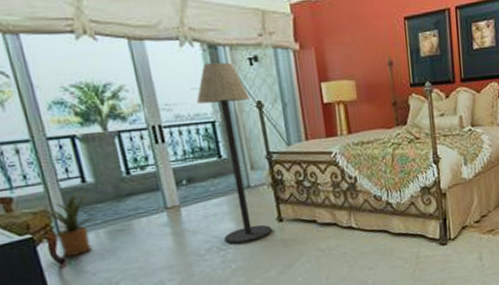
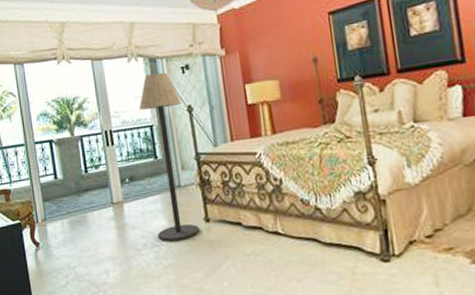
house plant: present [45,191,98,257] -> none [30,186,64,241]

